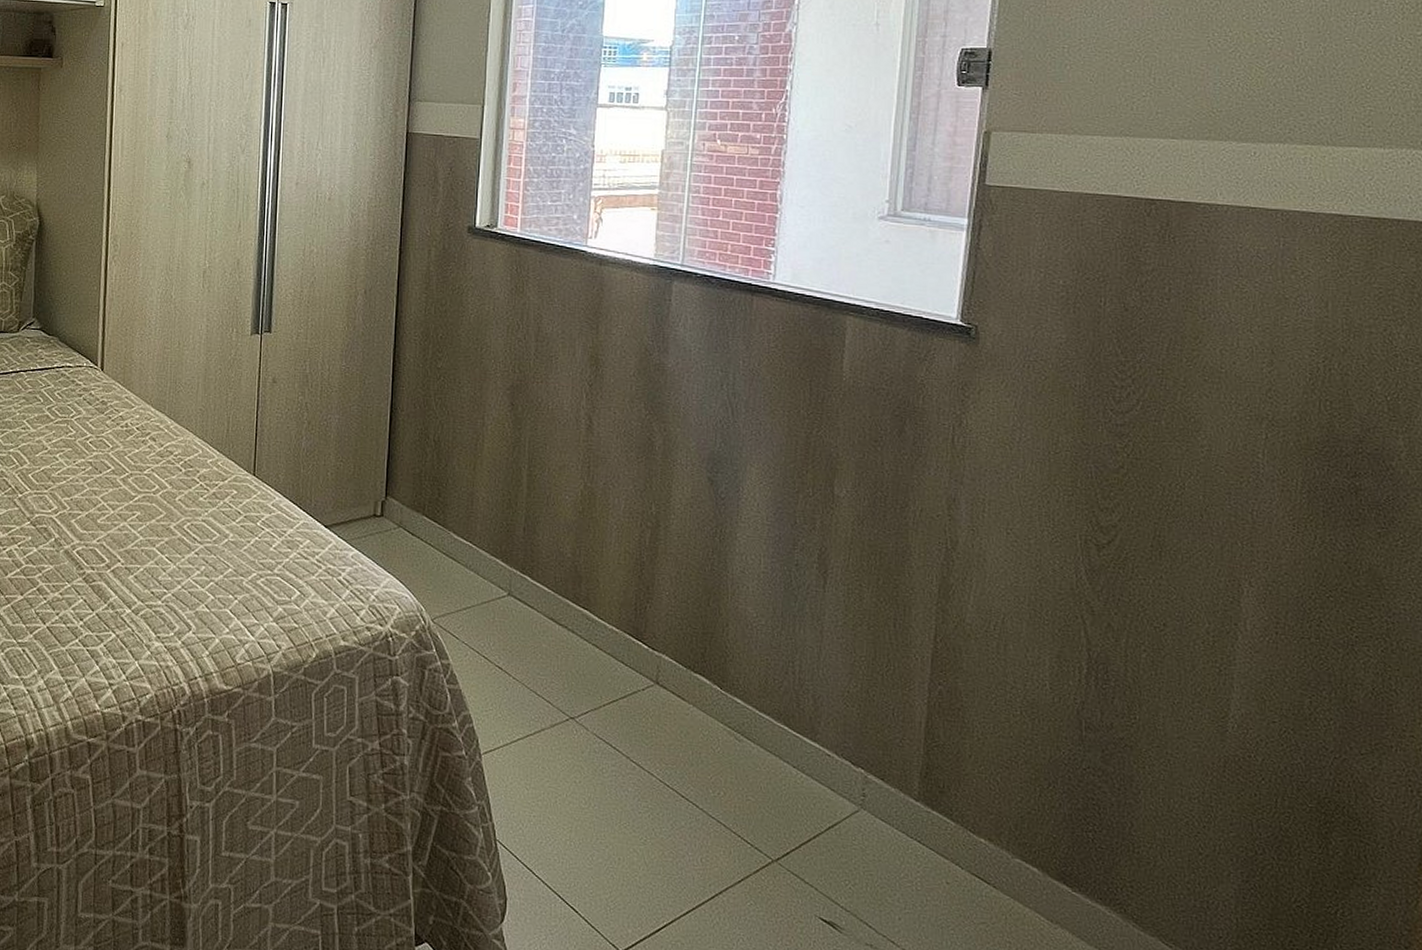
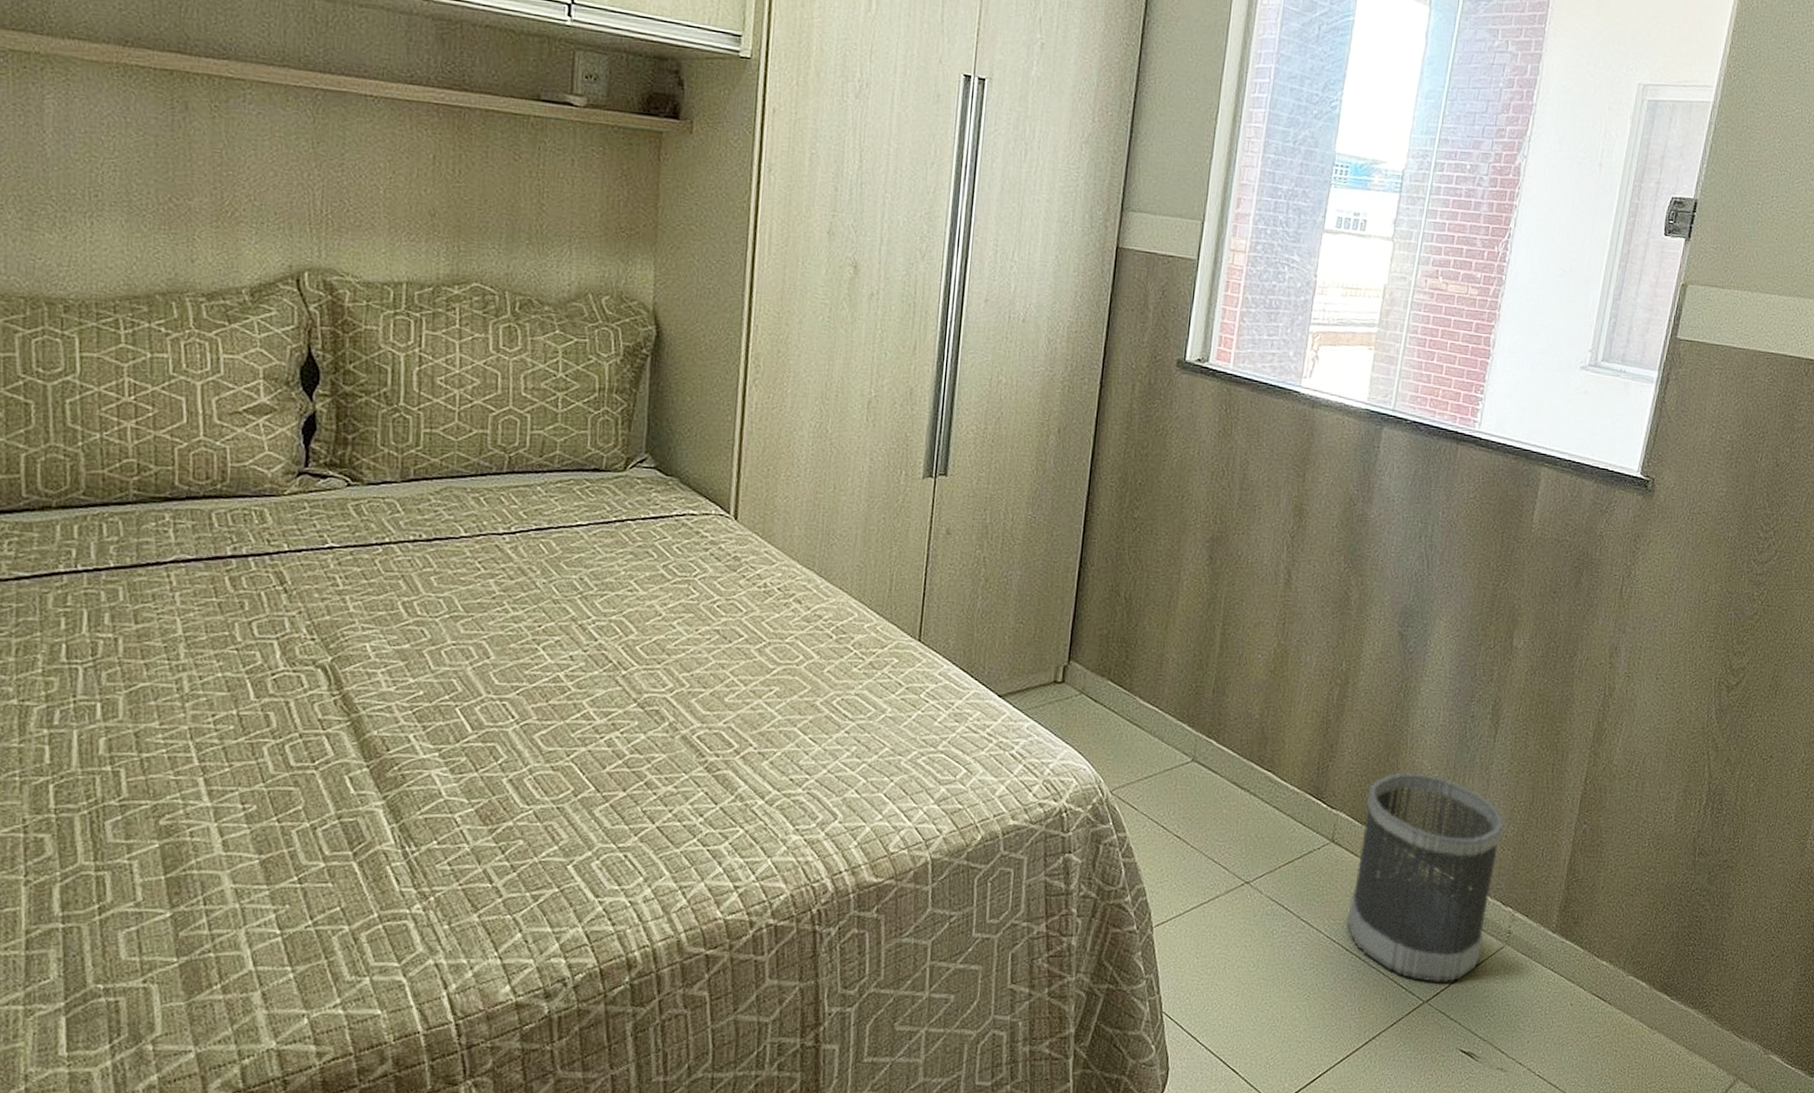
wastebasket: none [680,618,846,843] -> present [1347,772,1505,982]

